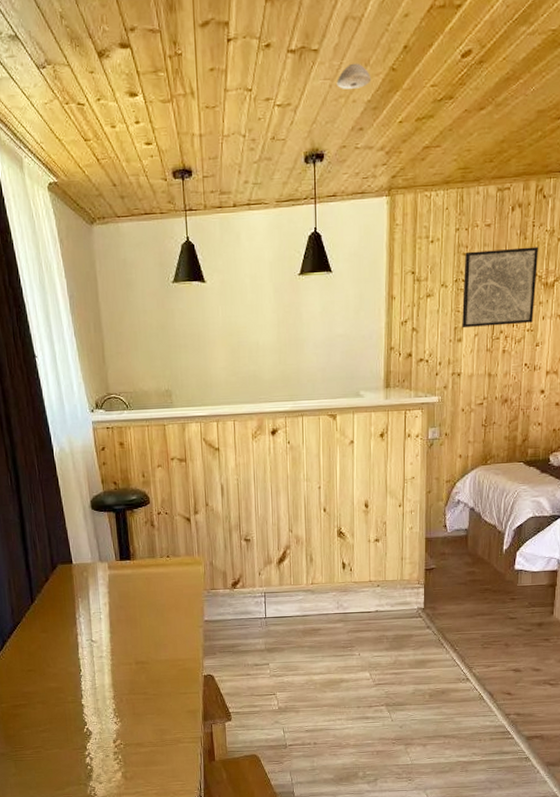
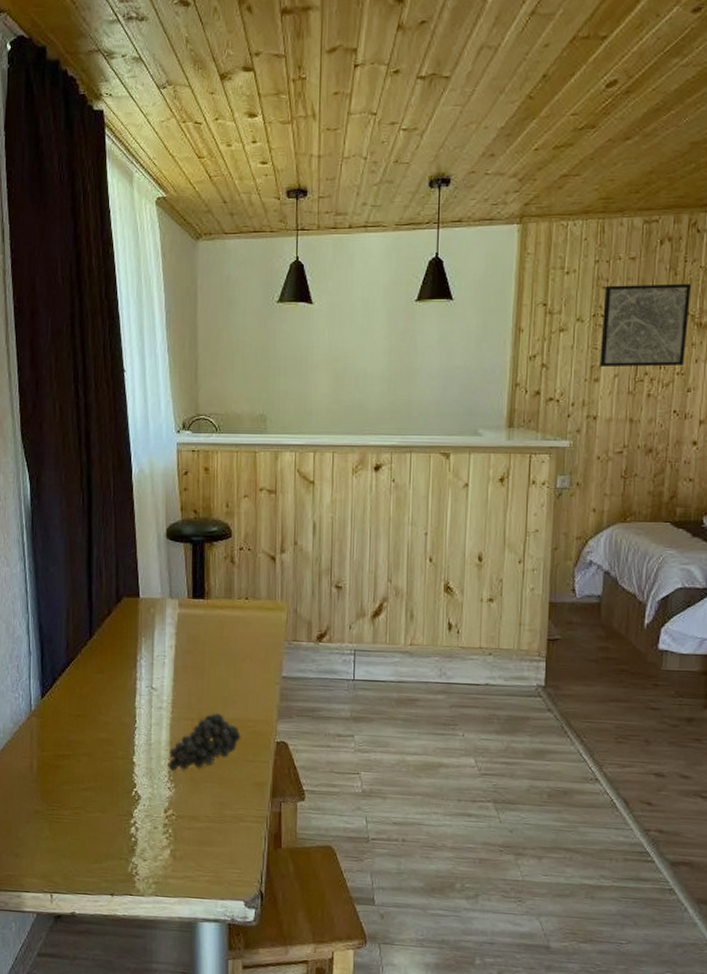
fruit: none [112,656,173,708] -> present [167,713,241,771]
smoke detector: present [336,63,372,89] -> none [468,90,506,116]

